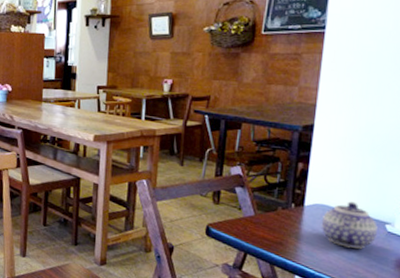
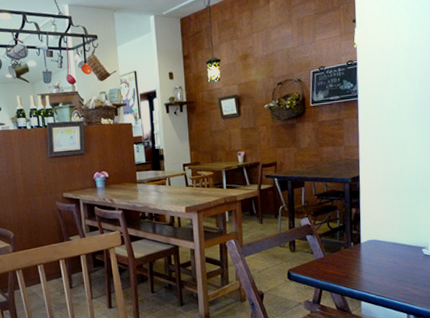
teapot: present [321,201,378,249] -> none [375,234,417,272]

